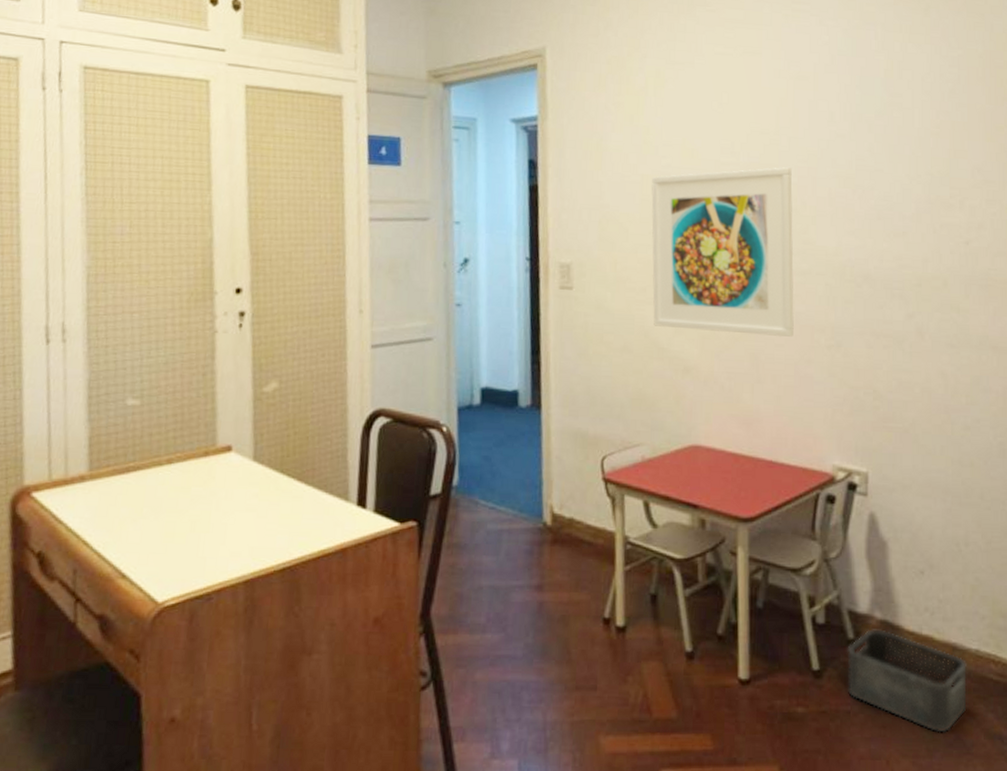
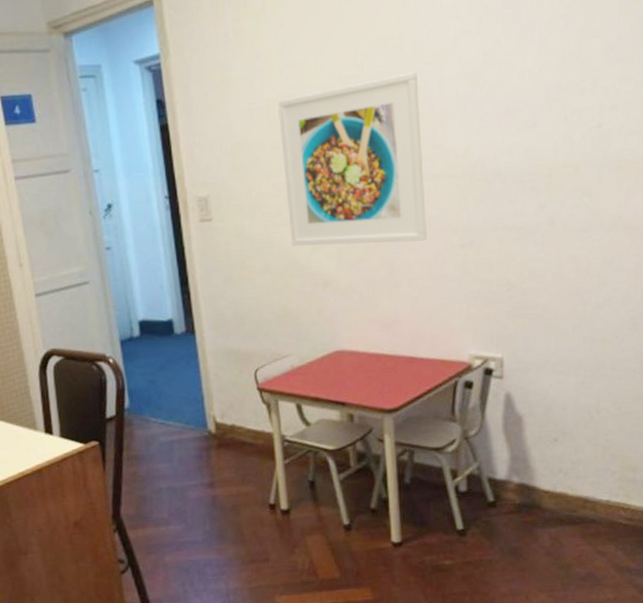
storage bin: present [847,629,967,733] -> none [488,491,598,571]

